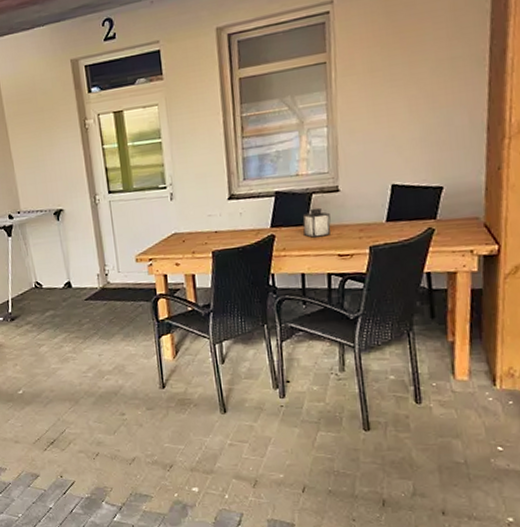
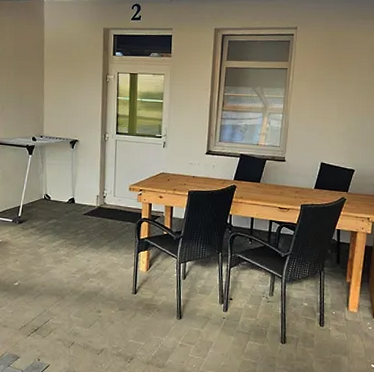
lantern: present [302,190,331,238] -> none [257,157,277,193]

